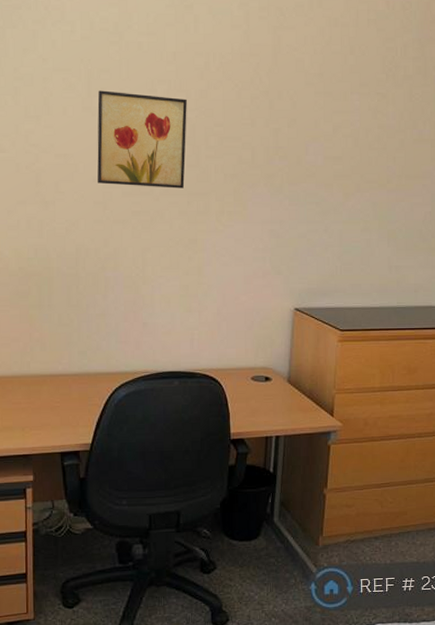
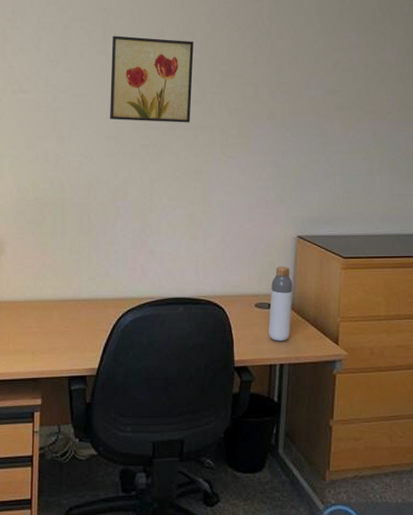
bottle: none [265,339,289,414] -> present [269,266,293,342]

